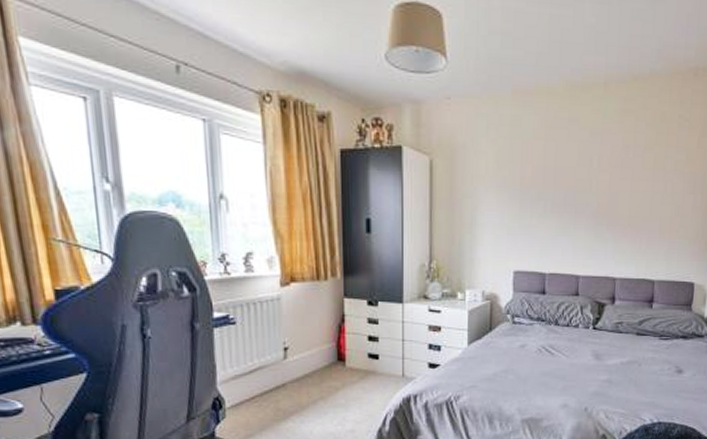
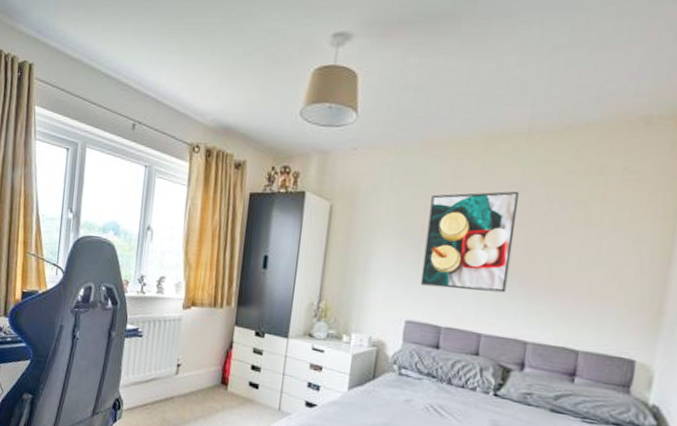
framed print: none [523,139,601,237] -> present [420,191,519,293]

